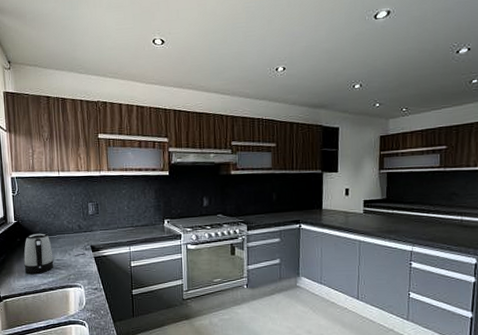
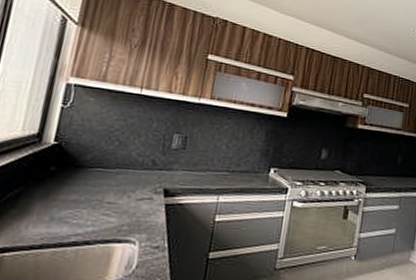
kettle: present [24,233,54,274] -> none [49,163,105,219]

